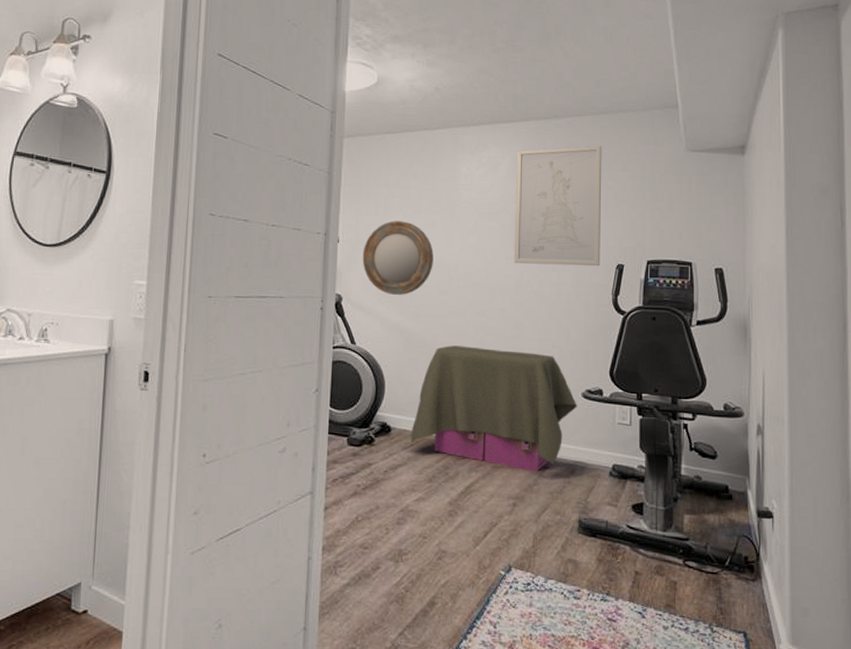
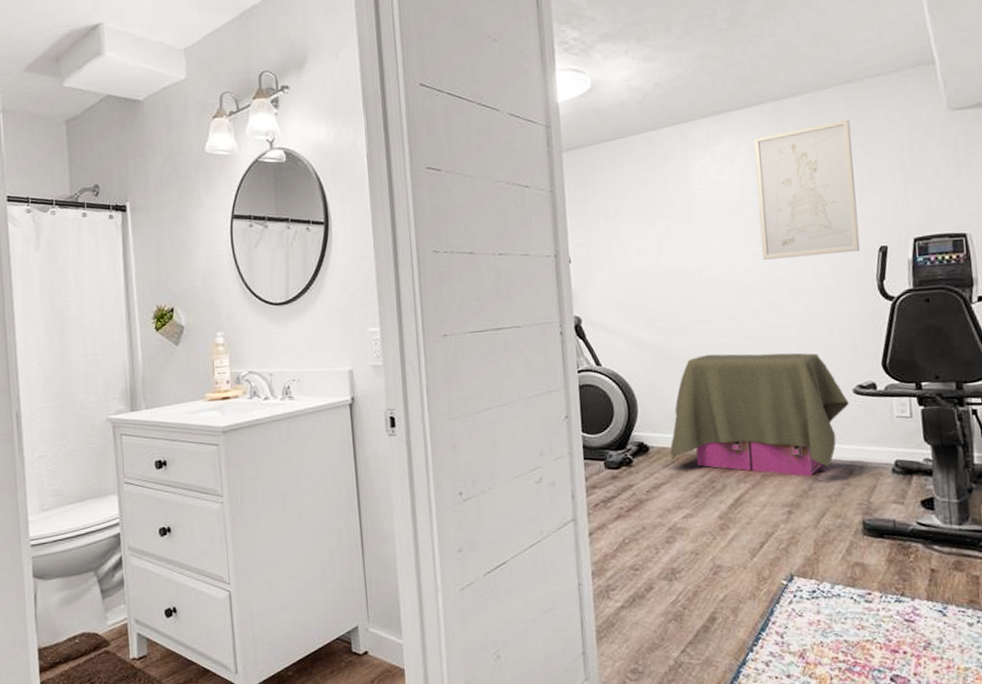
home mirror: present [362,221,434,295] -> none [597,231,675,310]

